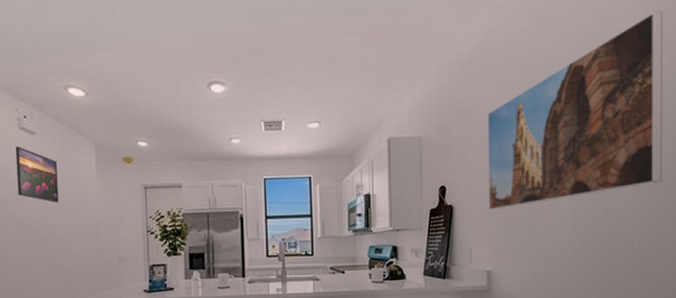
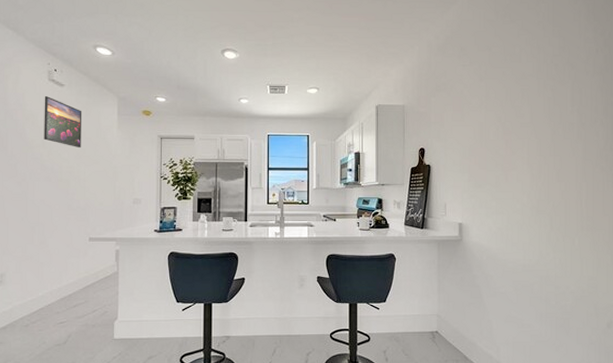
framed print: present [487,11,664,210] -> none [460,13,604,170]

